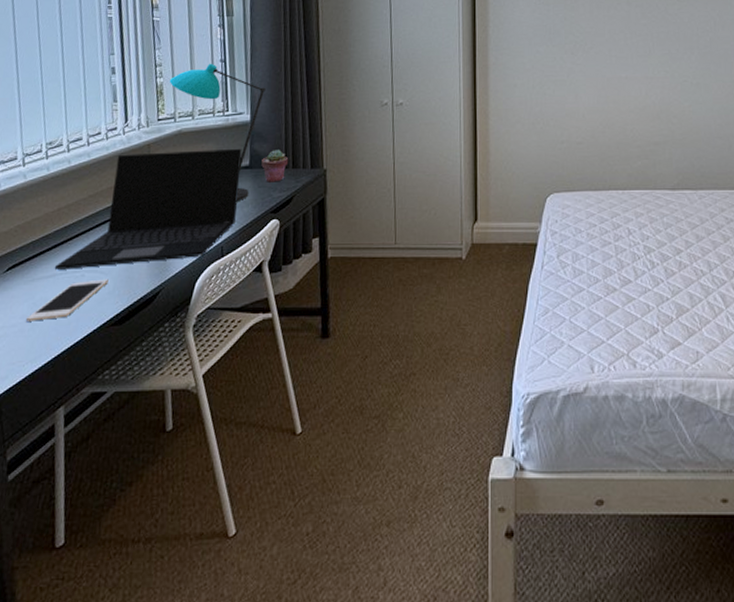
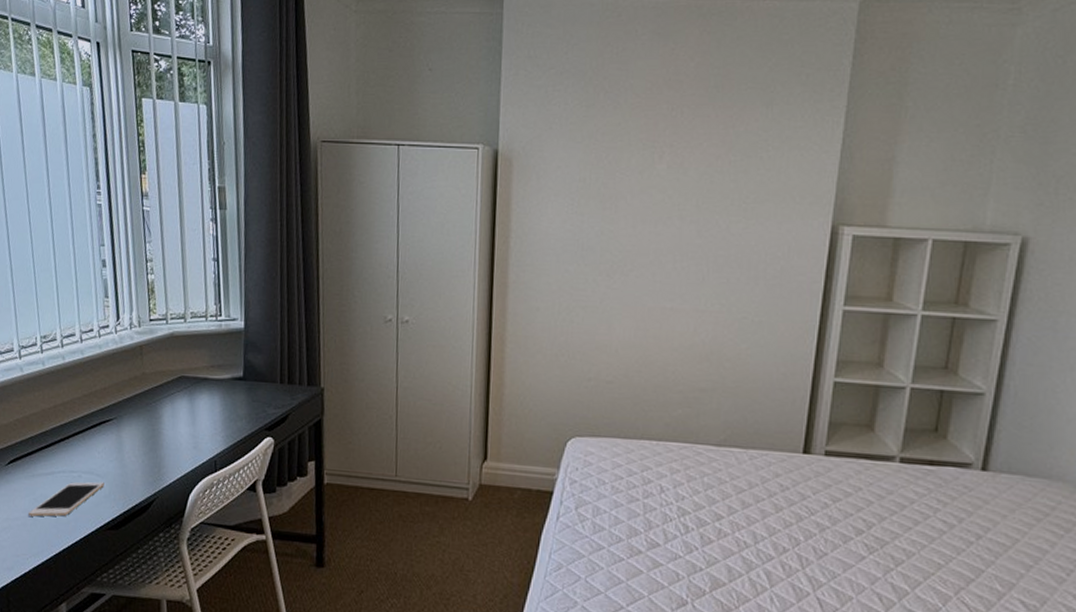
laptop: present [54,148,242,270] -> none [52,354,236,470]
desk lamp: present [169,63,266,202] -> none [160,261,261,415]
potted succulent: present [261,150,289,182] -> none [256,362,284,398]

